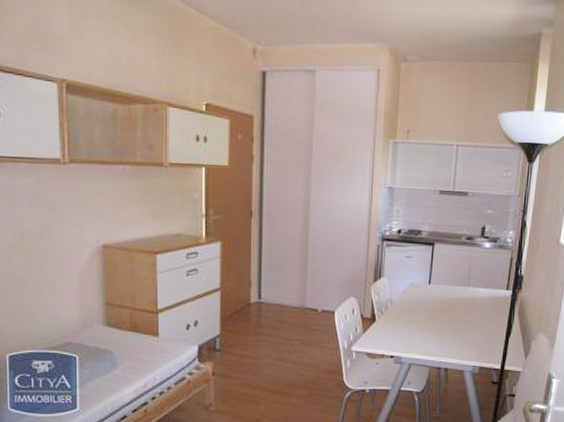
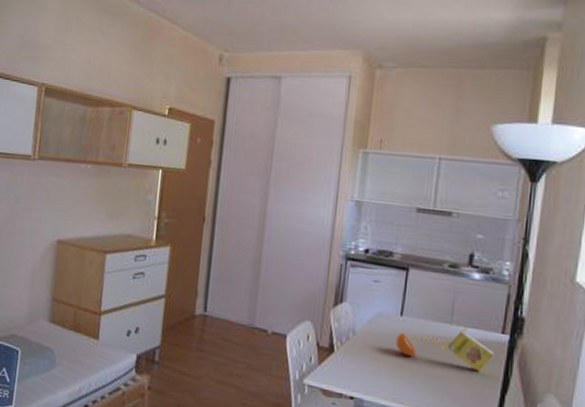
cereal box: none [425,287,501,323] -> present [395,326,495,372]

